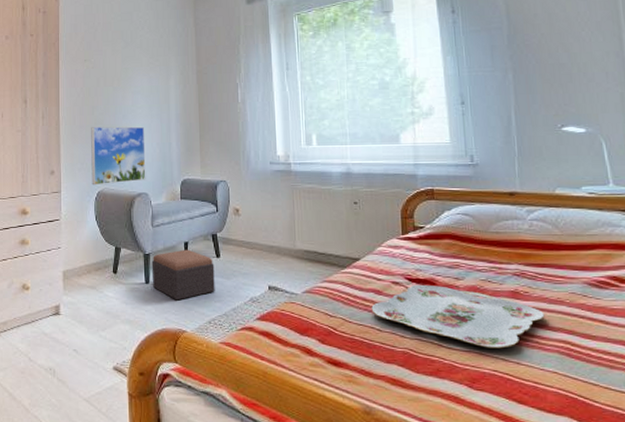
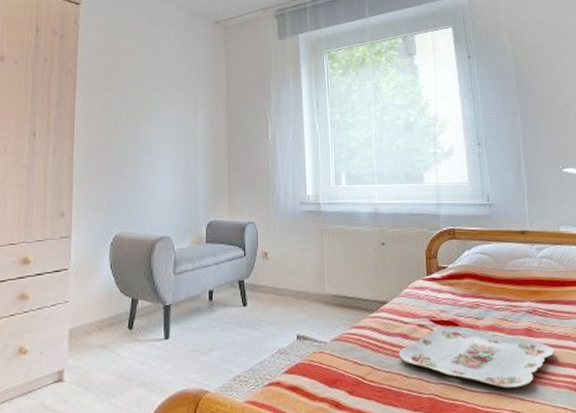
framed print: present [91,126,146,186] -> none [107,162,169,229]
footstool: present [151,249,215,301] -> none [172,298,241,357]

